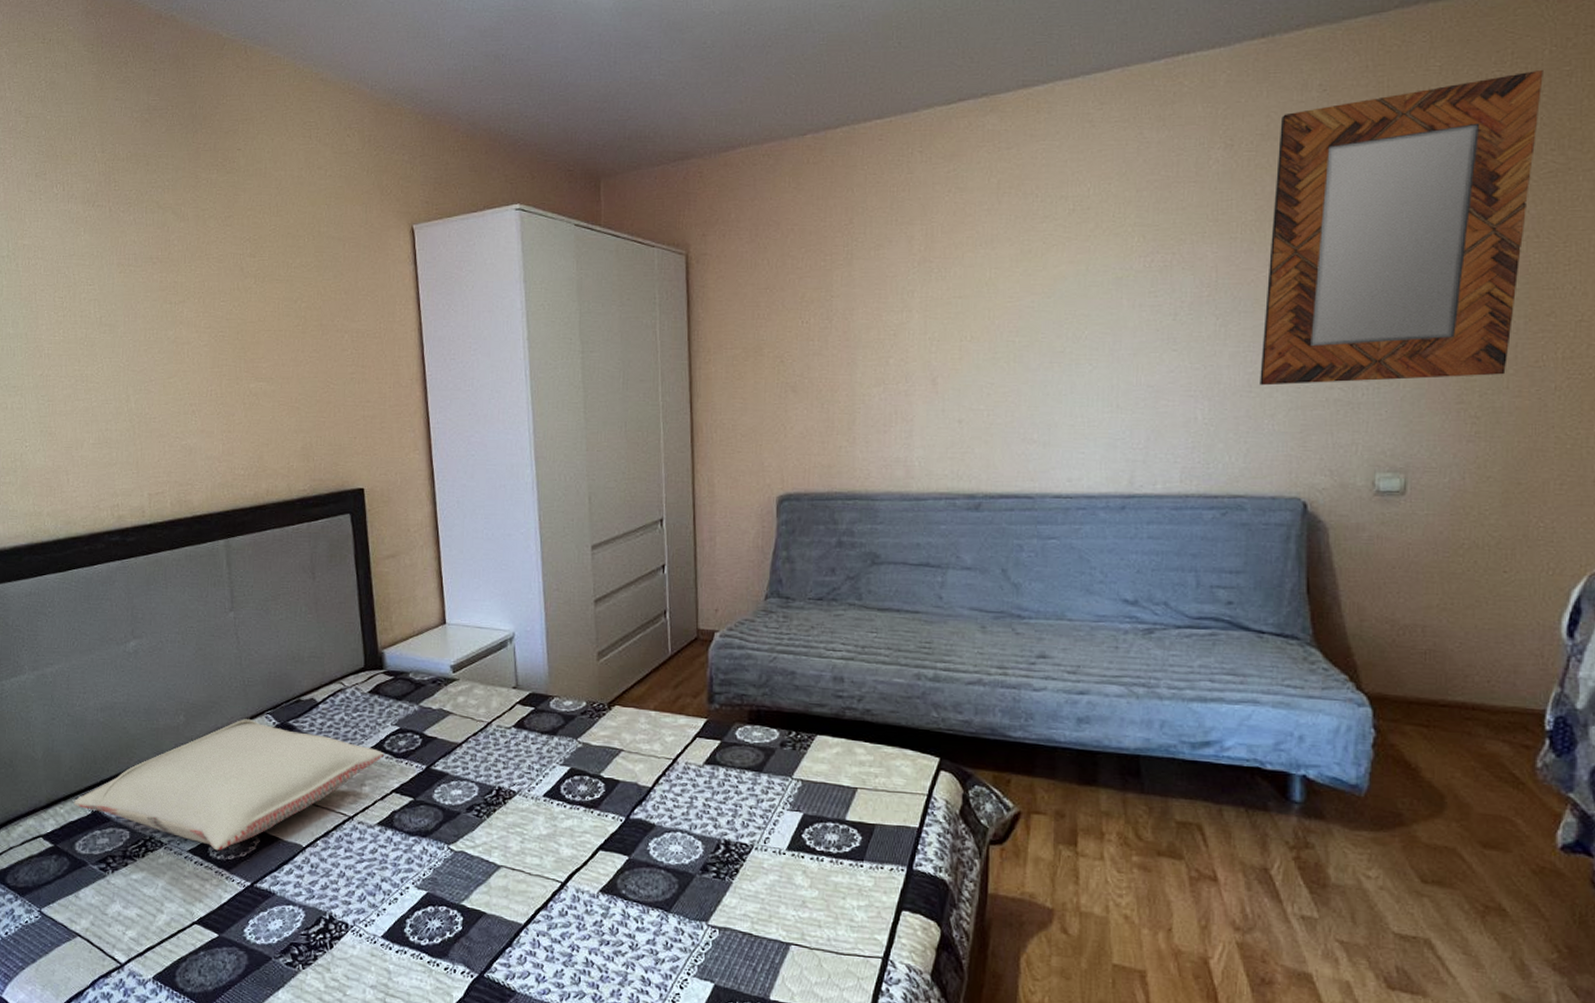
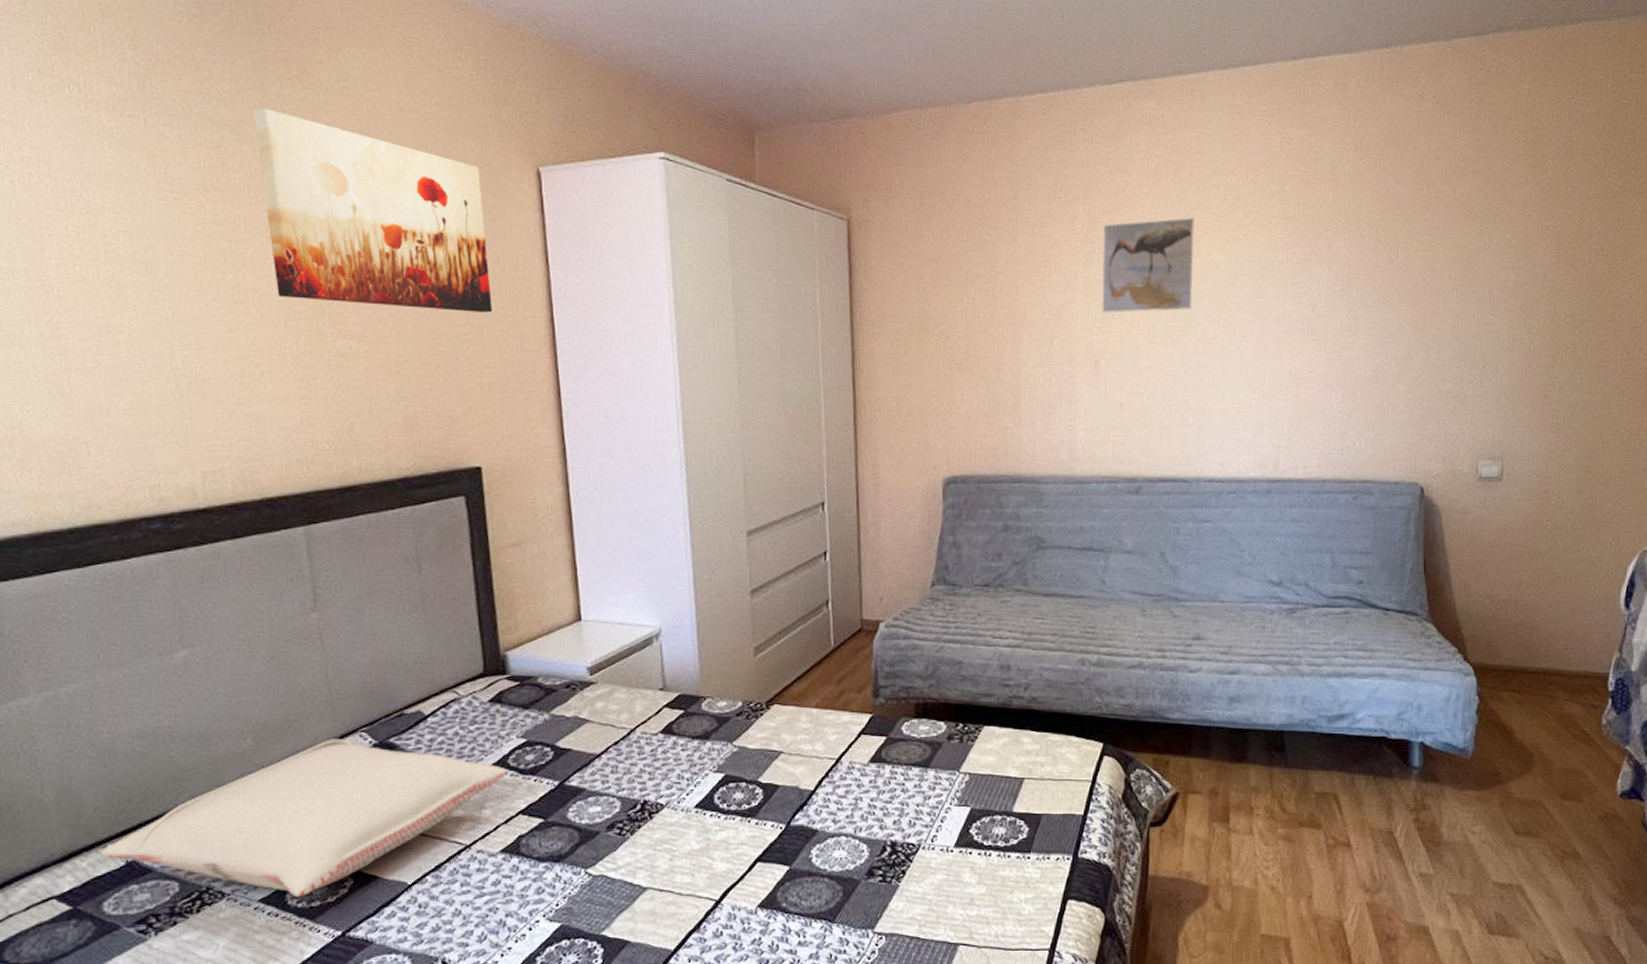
wall art: none [189,191,374,354] -> present [253,107,493,313]
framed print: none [940,230,1040,332] -> present [1102,217,1195,314]
home mirror: present [1260,69,1543,386] -> none [1385,100,1607,377]

